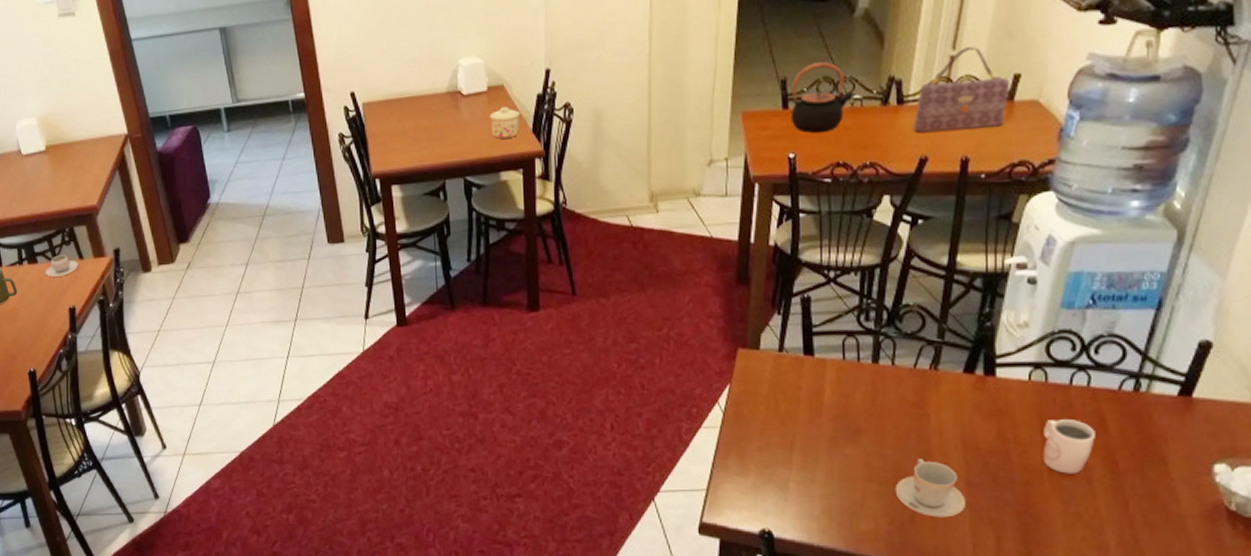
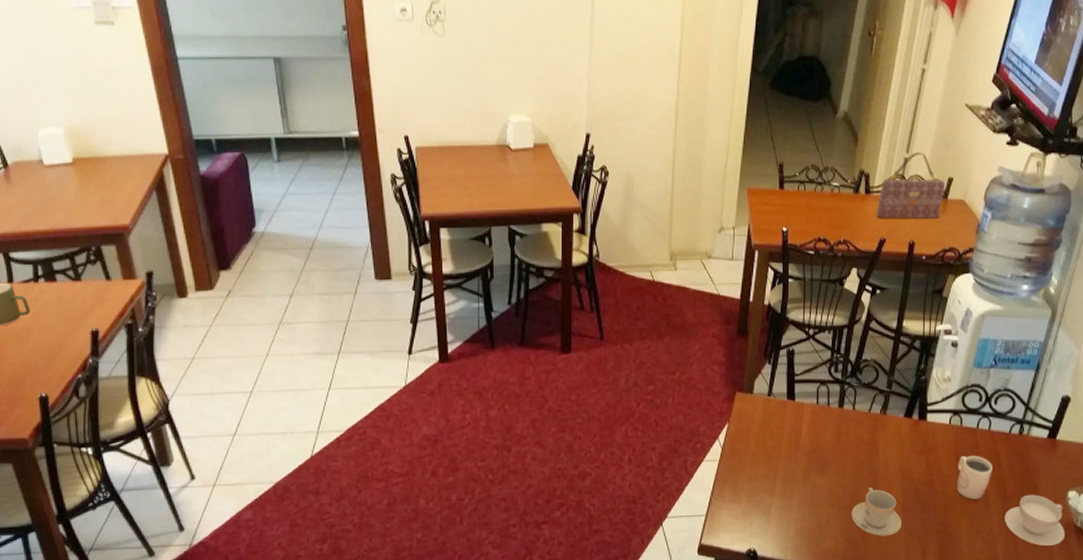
teacup: present [45,255,78,277] -> none [65,274,105,297]
sugar bowl: present [489,106,520,139] -> none [534,164,562,193]
teapot: present [790,62,855,133] -> none [785,152,835,211]
teacup: none [1116,468,1212,534] -> present [1004,494,1066,546]

